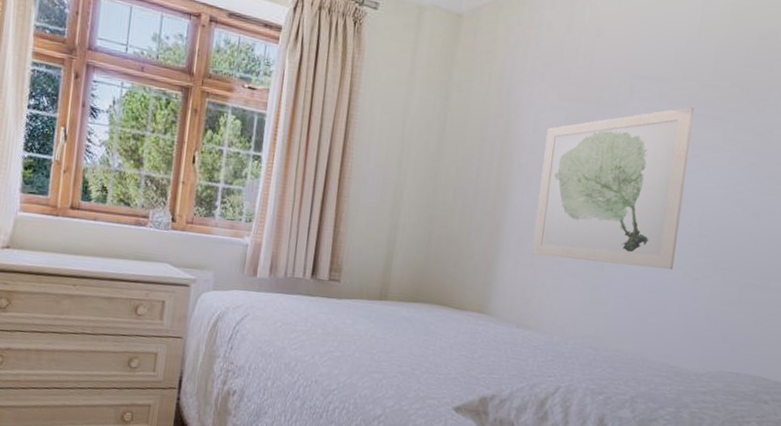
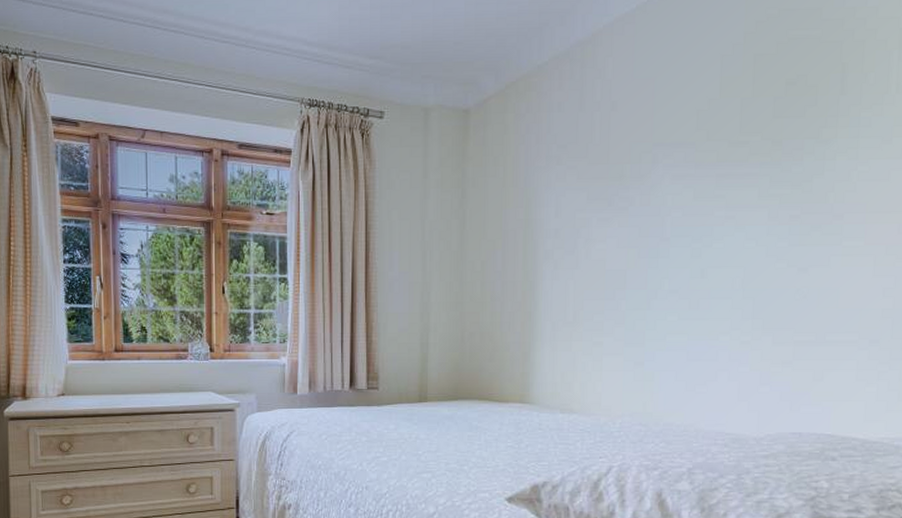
wall art: present [532,106,695,270] -> none [567,167,724,339]

